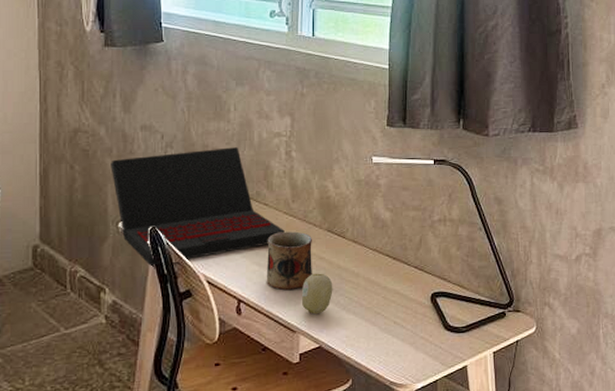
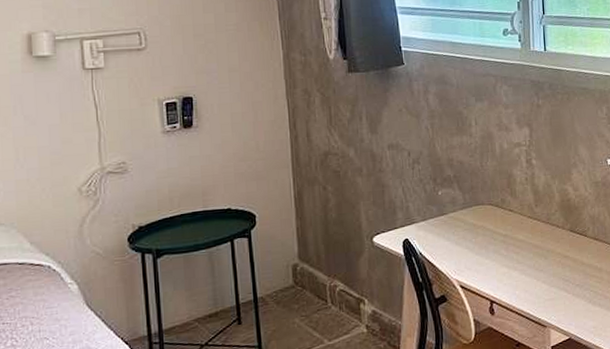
laptop: present [110,147,285,266] -> none [361,159,530,275]
mug: present [266,231,312,291] -> none [514,233,558,289]
fruit: present [301,273,333,315] -> none [549,270,579,310]

